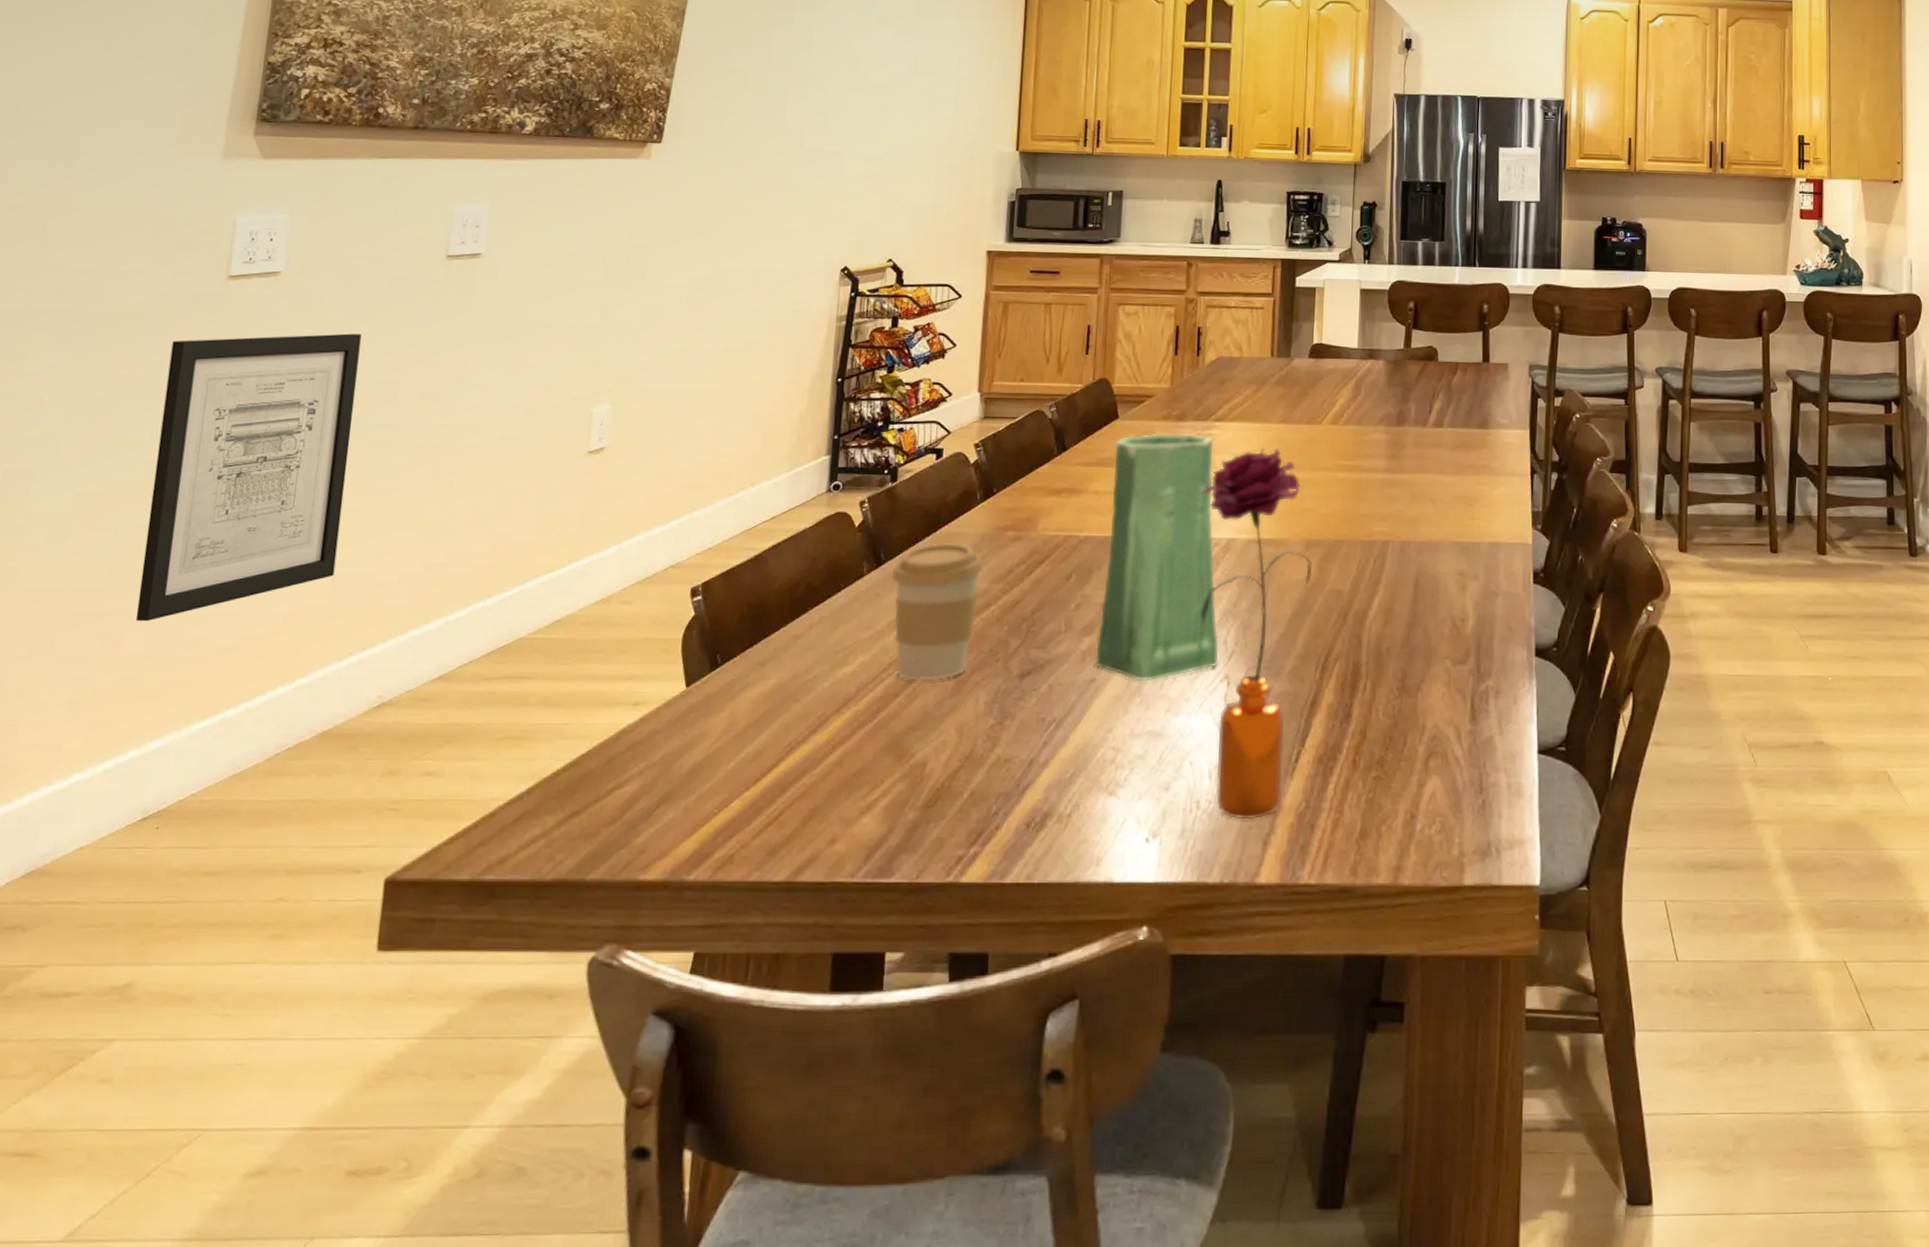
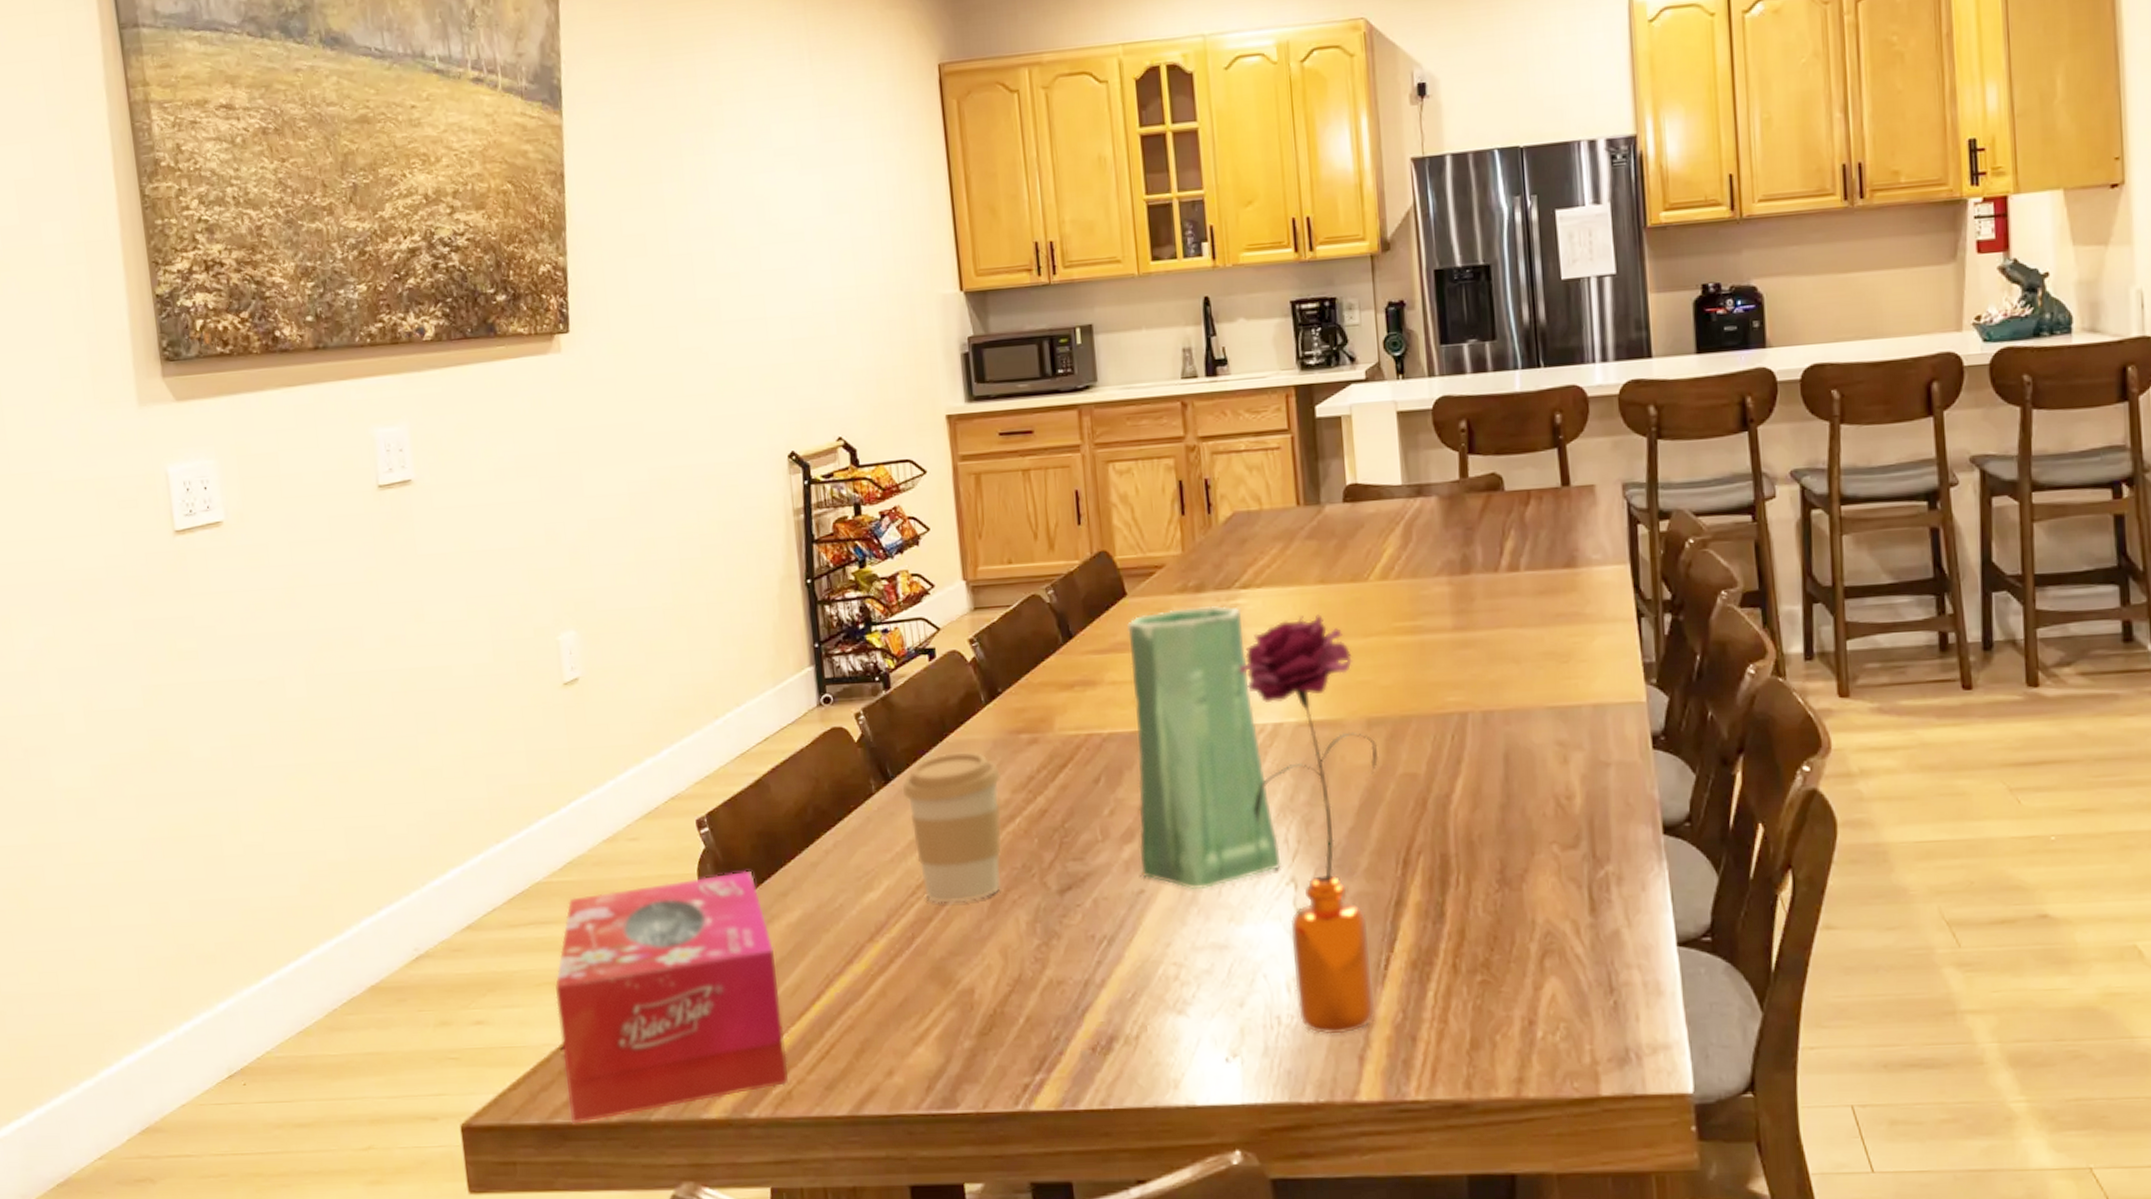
wall art: present [135,333,362,622] -> none [139,579,346,889]
tissue box: none [503,639,744,881] -> present [554,870,788,1124]

